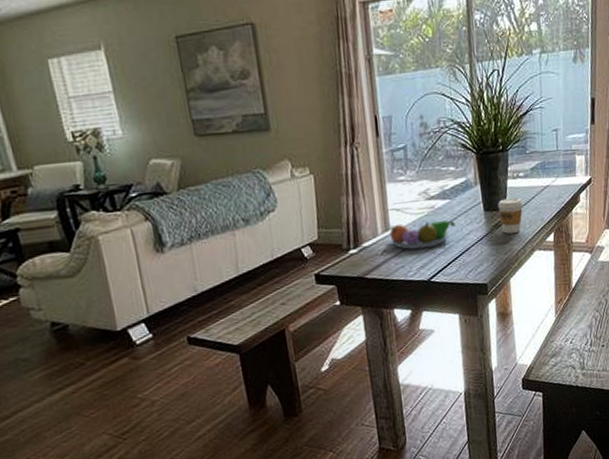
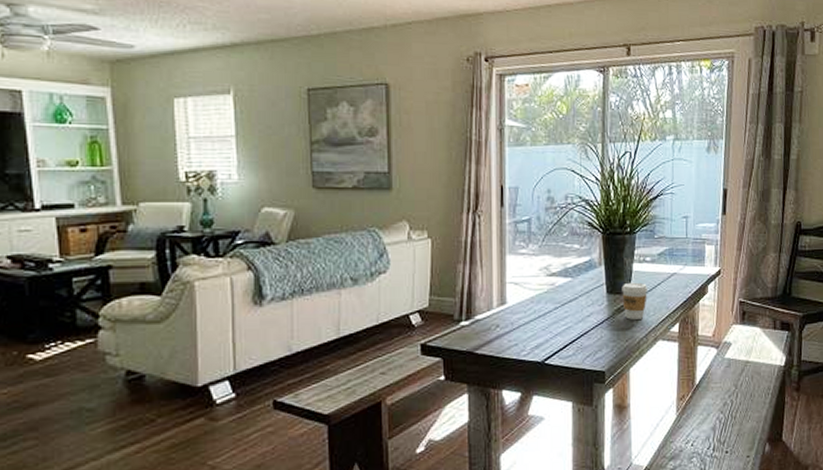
fruit bowl: present [387,219,455,250] -> none [503,298,575,328]

